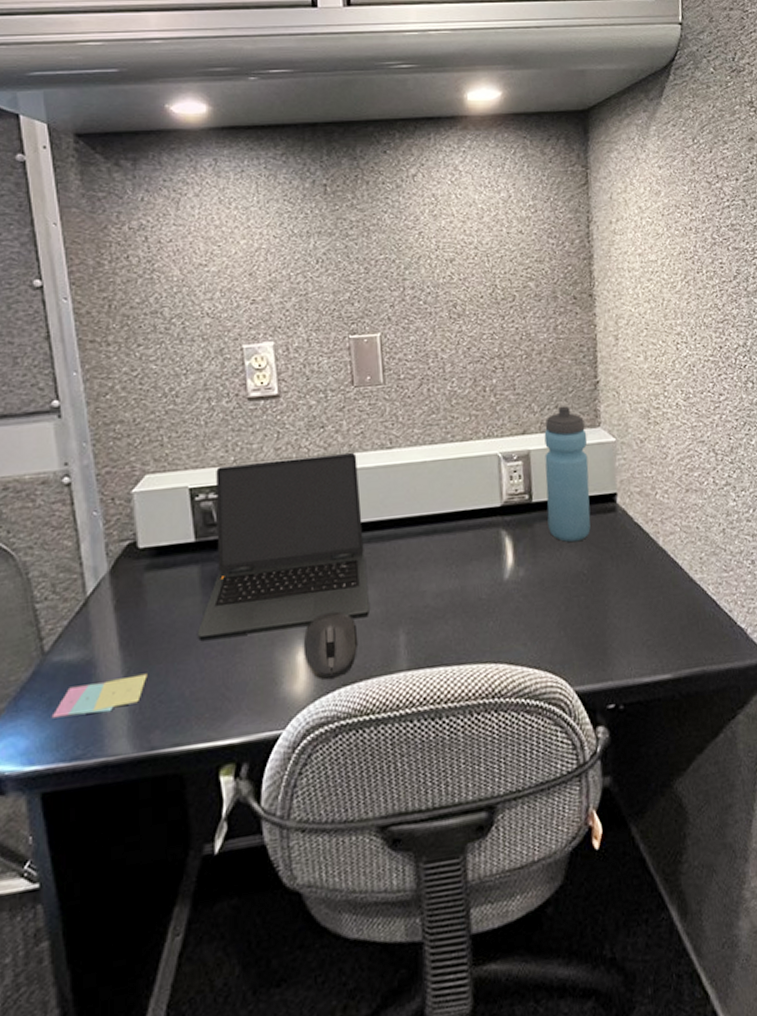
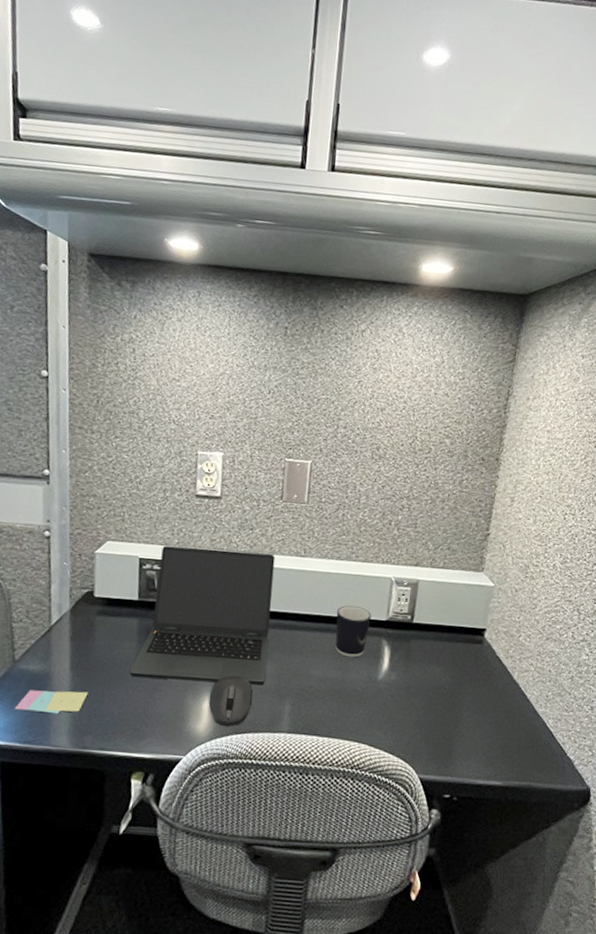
mug: none [440,496,483,560] -> present [335,605,372,658]
water bottle: present [544,405,591,543] -> none [422,548,470,662]

